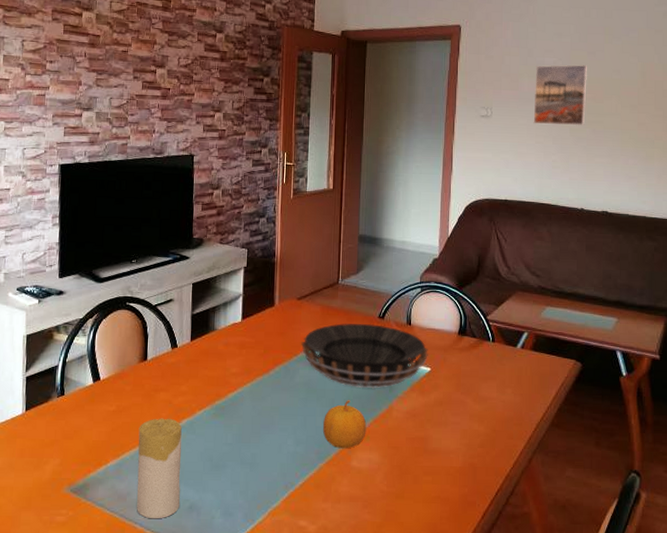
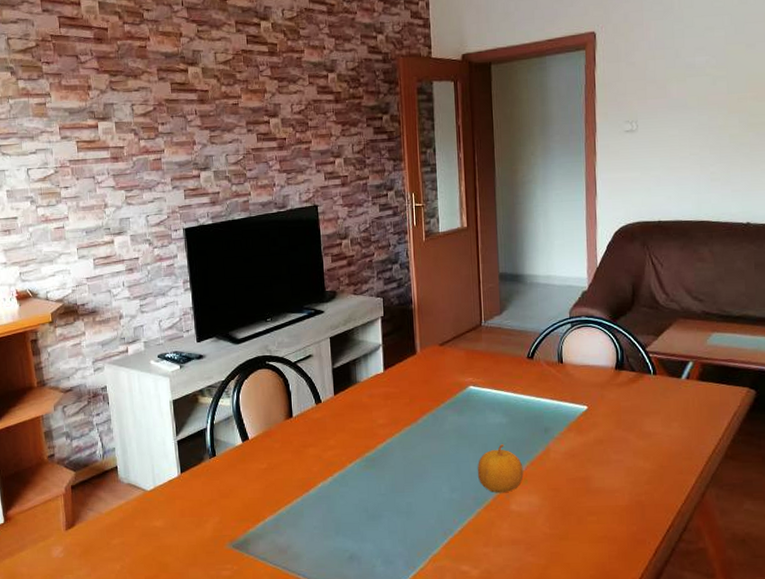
candle: present [137,418,182,519] -> none [292,472,340,570]
decorative bowl: present [301,323,428,389] -> none [448,364,584,431]
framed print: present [533,65,588,126] -> none [685,60,748,134]

